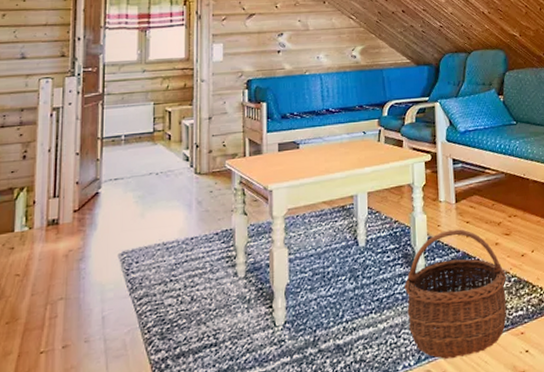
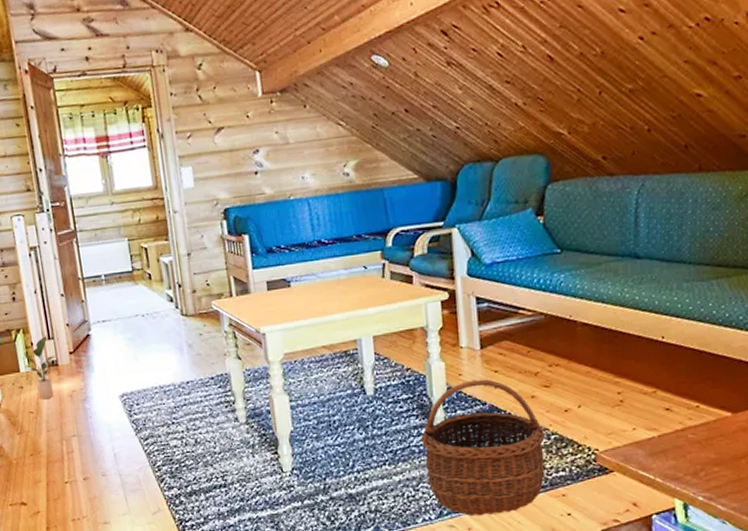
potted plant: none [22,194,58,261] -> present [24,336,56,400]

